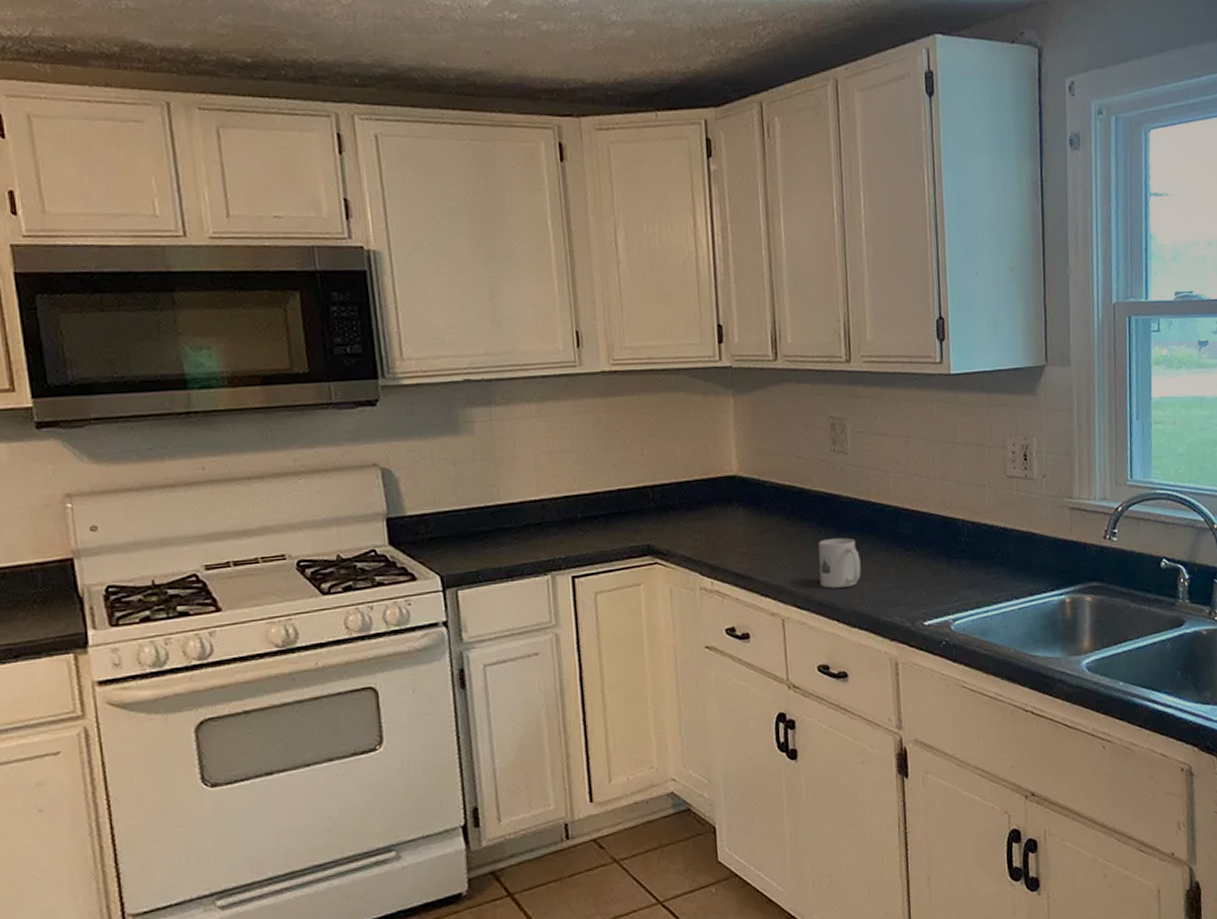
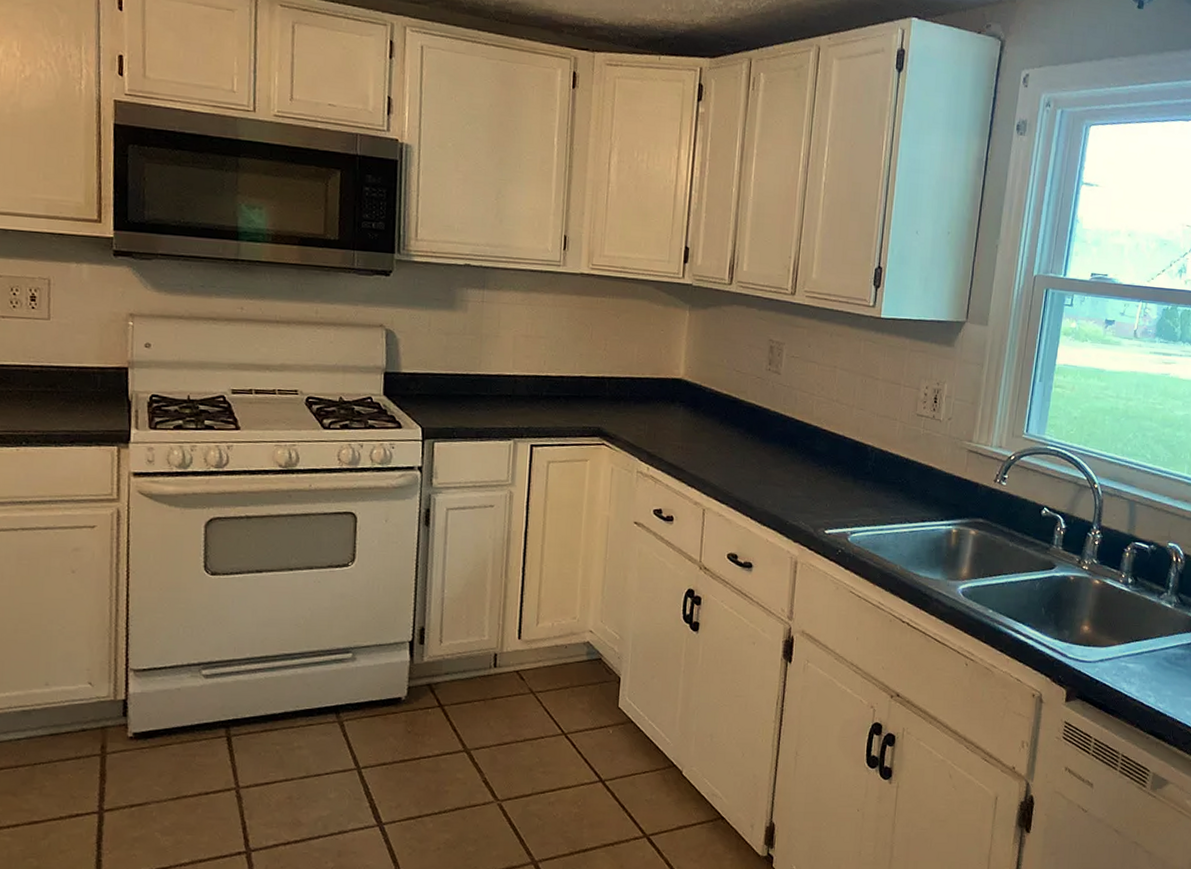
mug: present [818,538,861,588] -> none [740,445,778,490]

